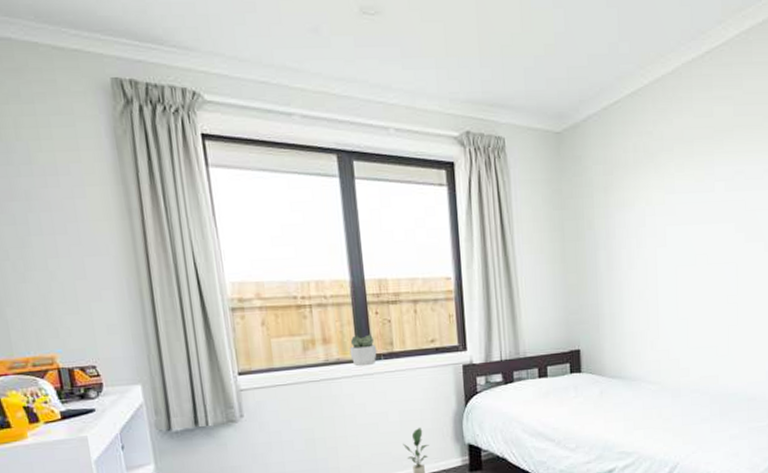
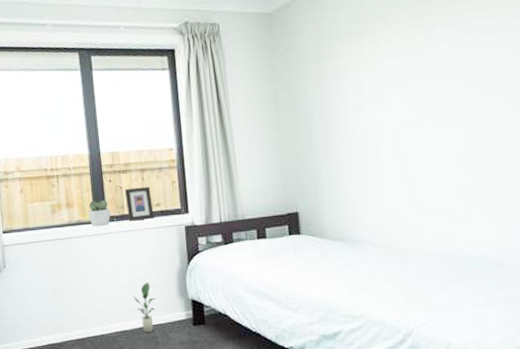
picture frame: none [393,320,428,360] -> present [124,186,154,221]

